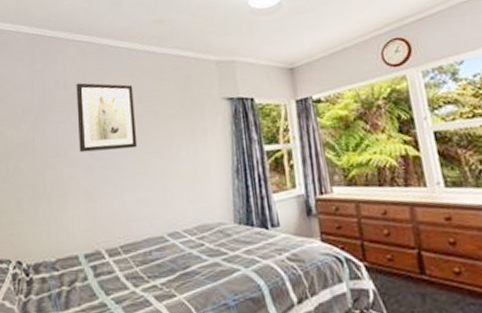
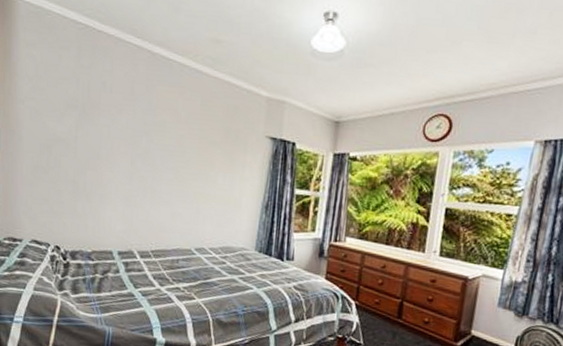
wall art: present [76,82,138,153] -> none [121,89,181,167]

